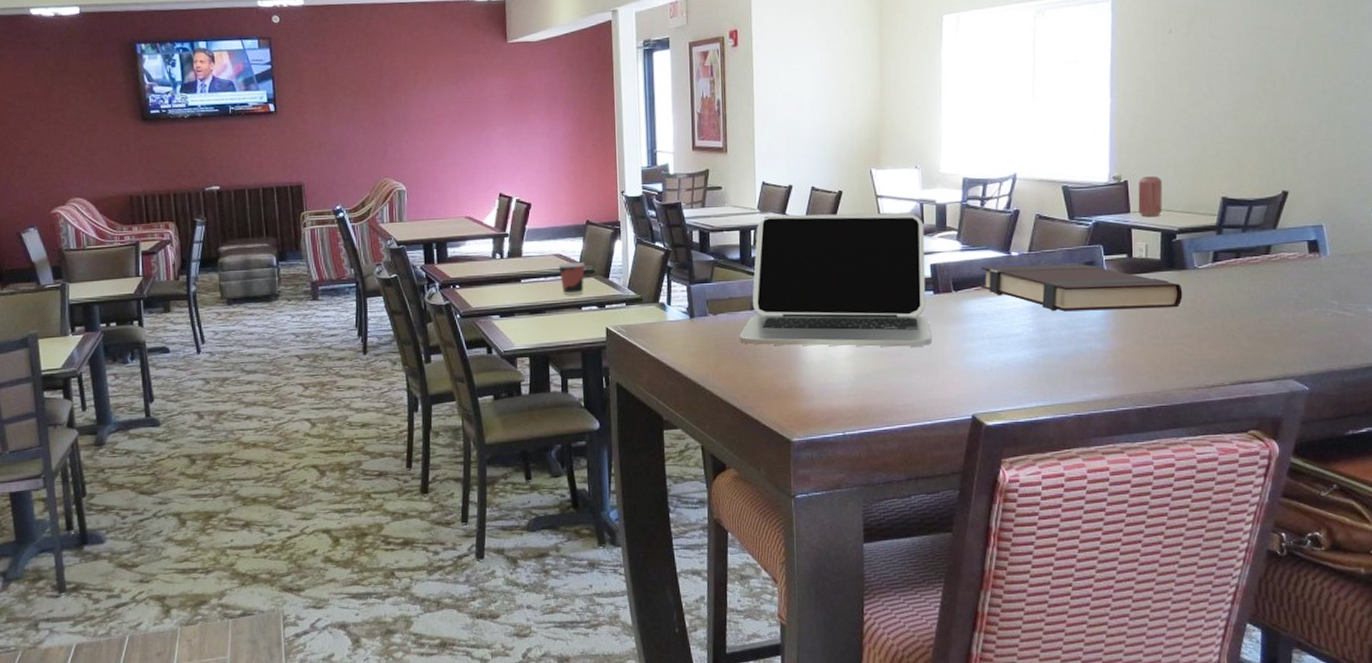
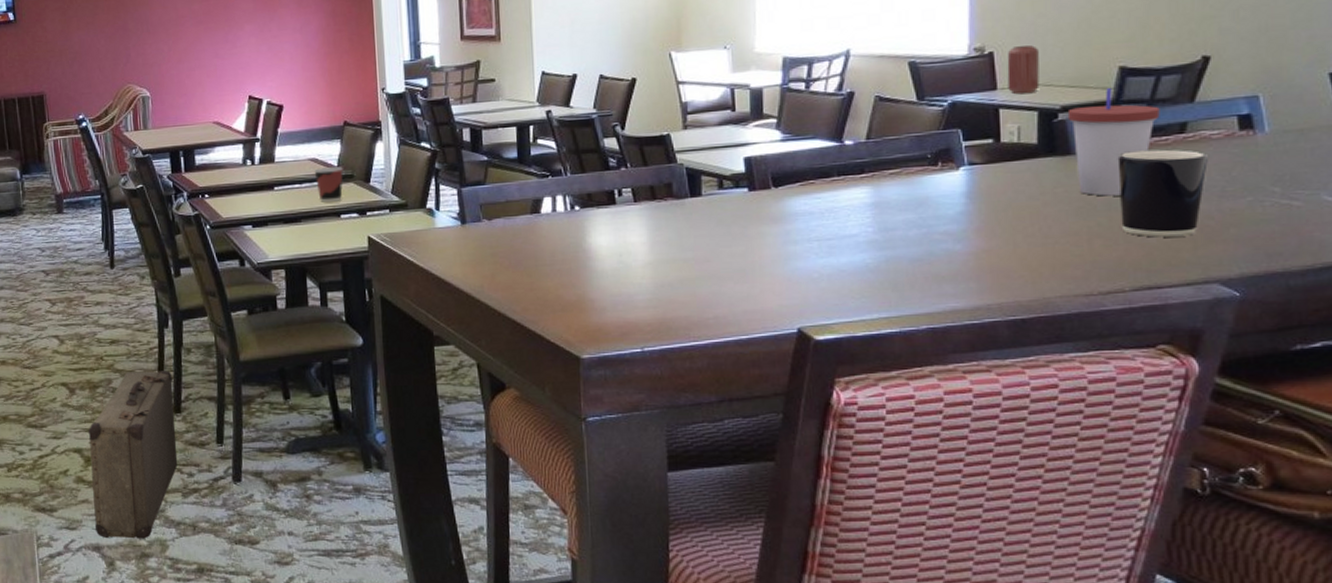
suitcase: none [337,453,424,617] -> present [88,371,178,539]
laptop: present [739,212,931,347] -> none [517,99,746,253]
book: present [980,263,1183,312] -> none [805,152,1068,208]
cup: none [1183,215,1252,305] -> present [1067,88,1160,197]
mug: none [1220,267,1286,340] -> present [1117,149,1208,238]

